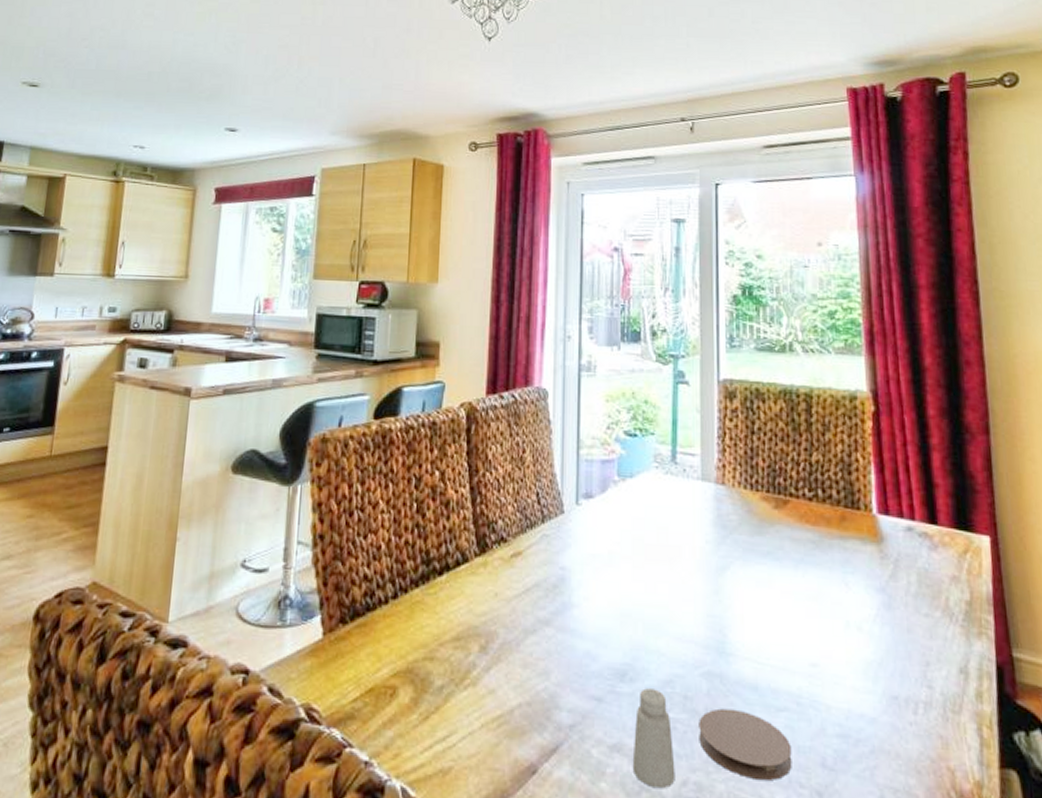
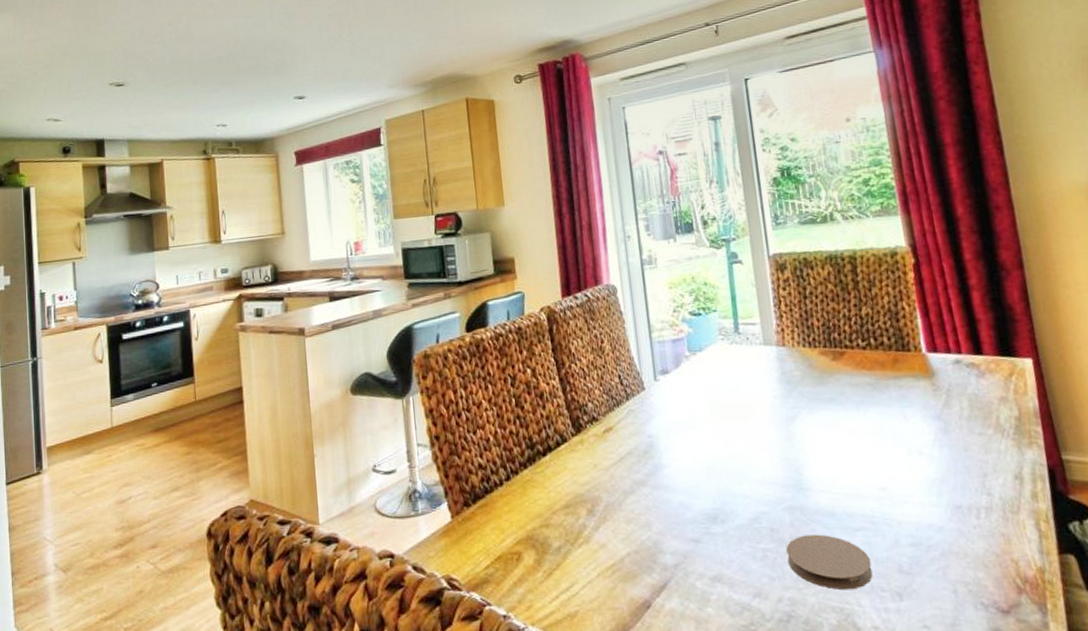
saltshaker: present [632,688,675,789] -> none [730,526,772,607]

